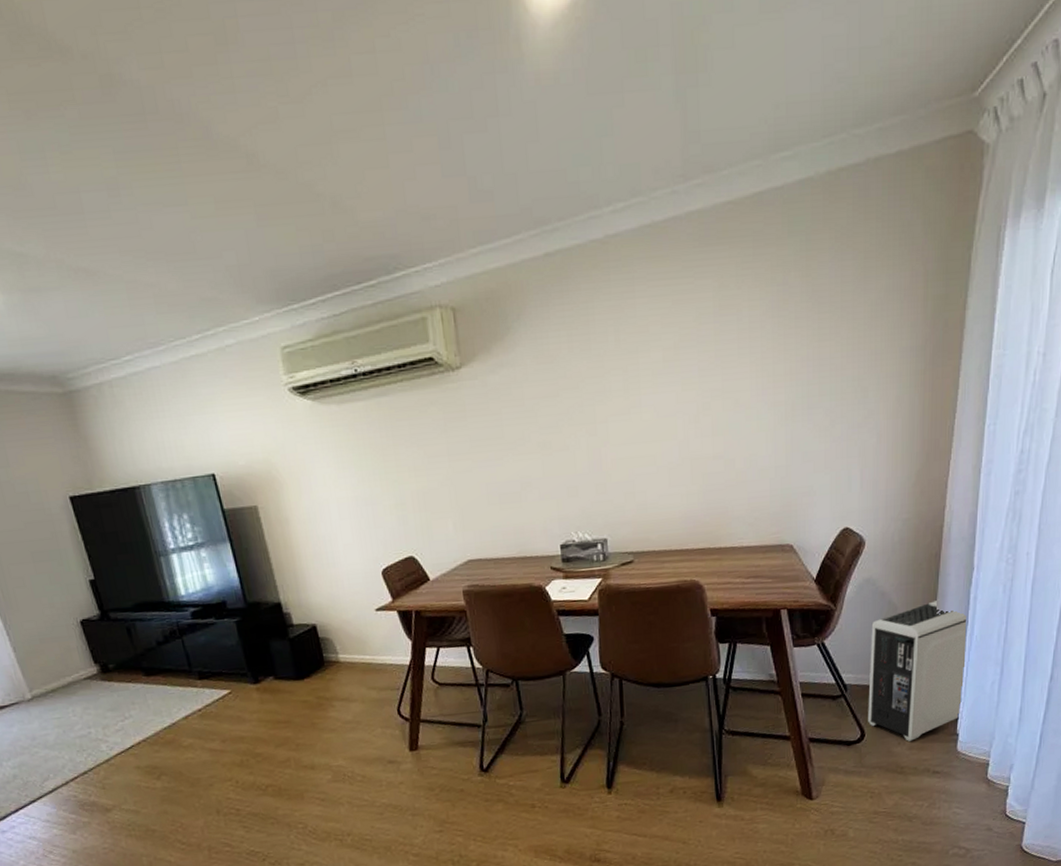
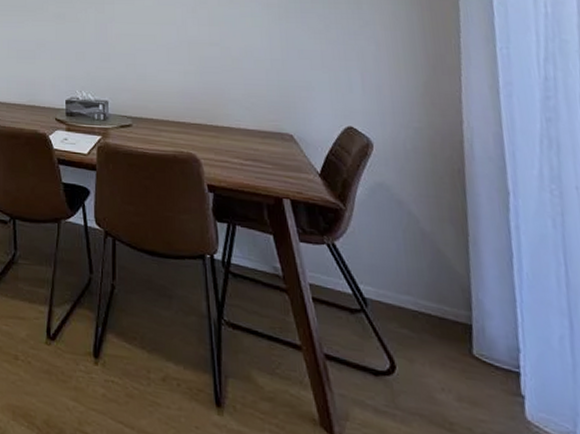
air purifier: present [868,599,966,741] -> none [390,220,521,390]

